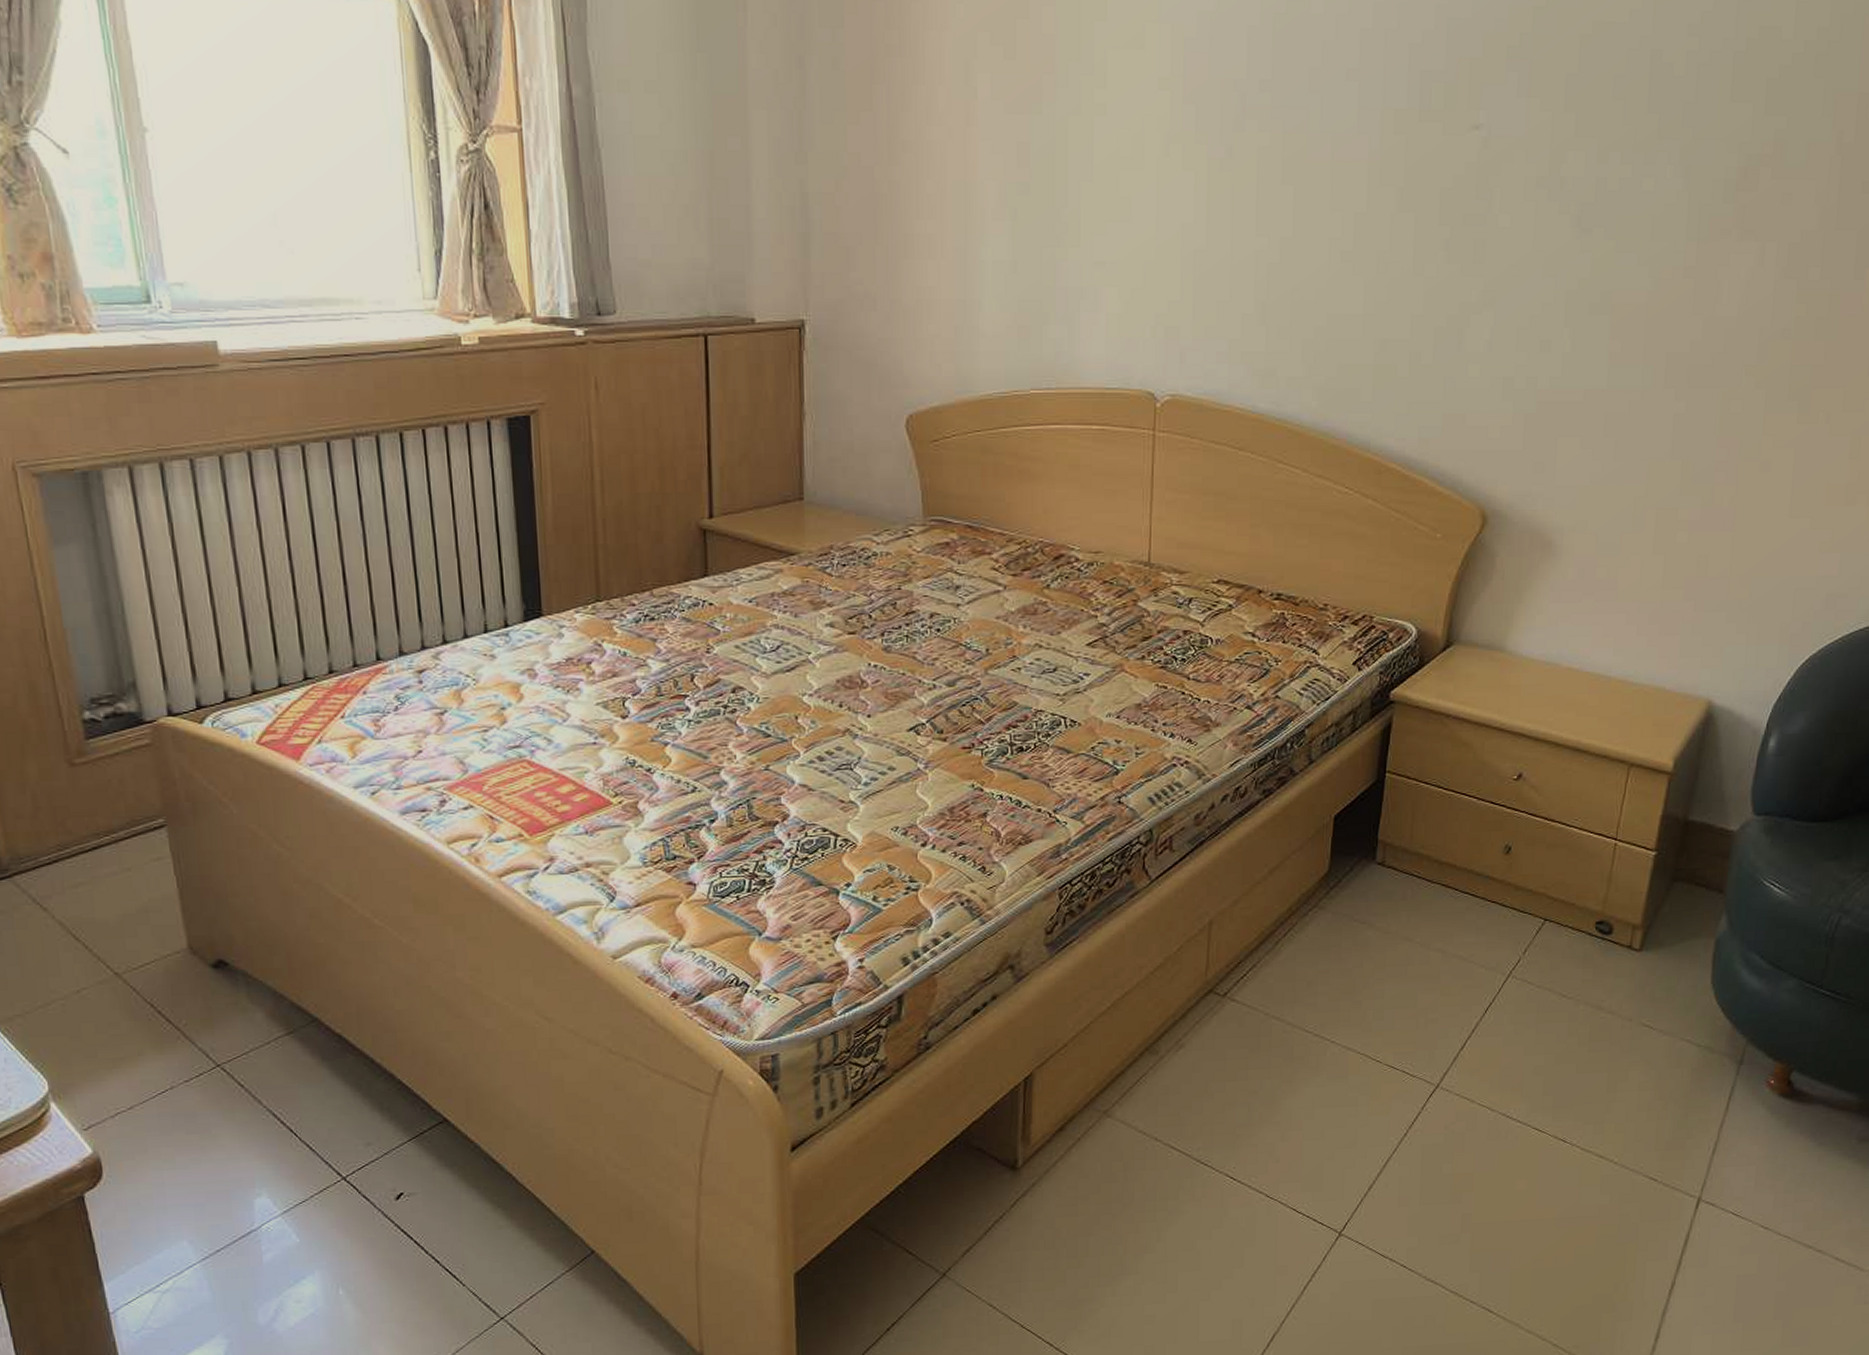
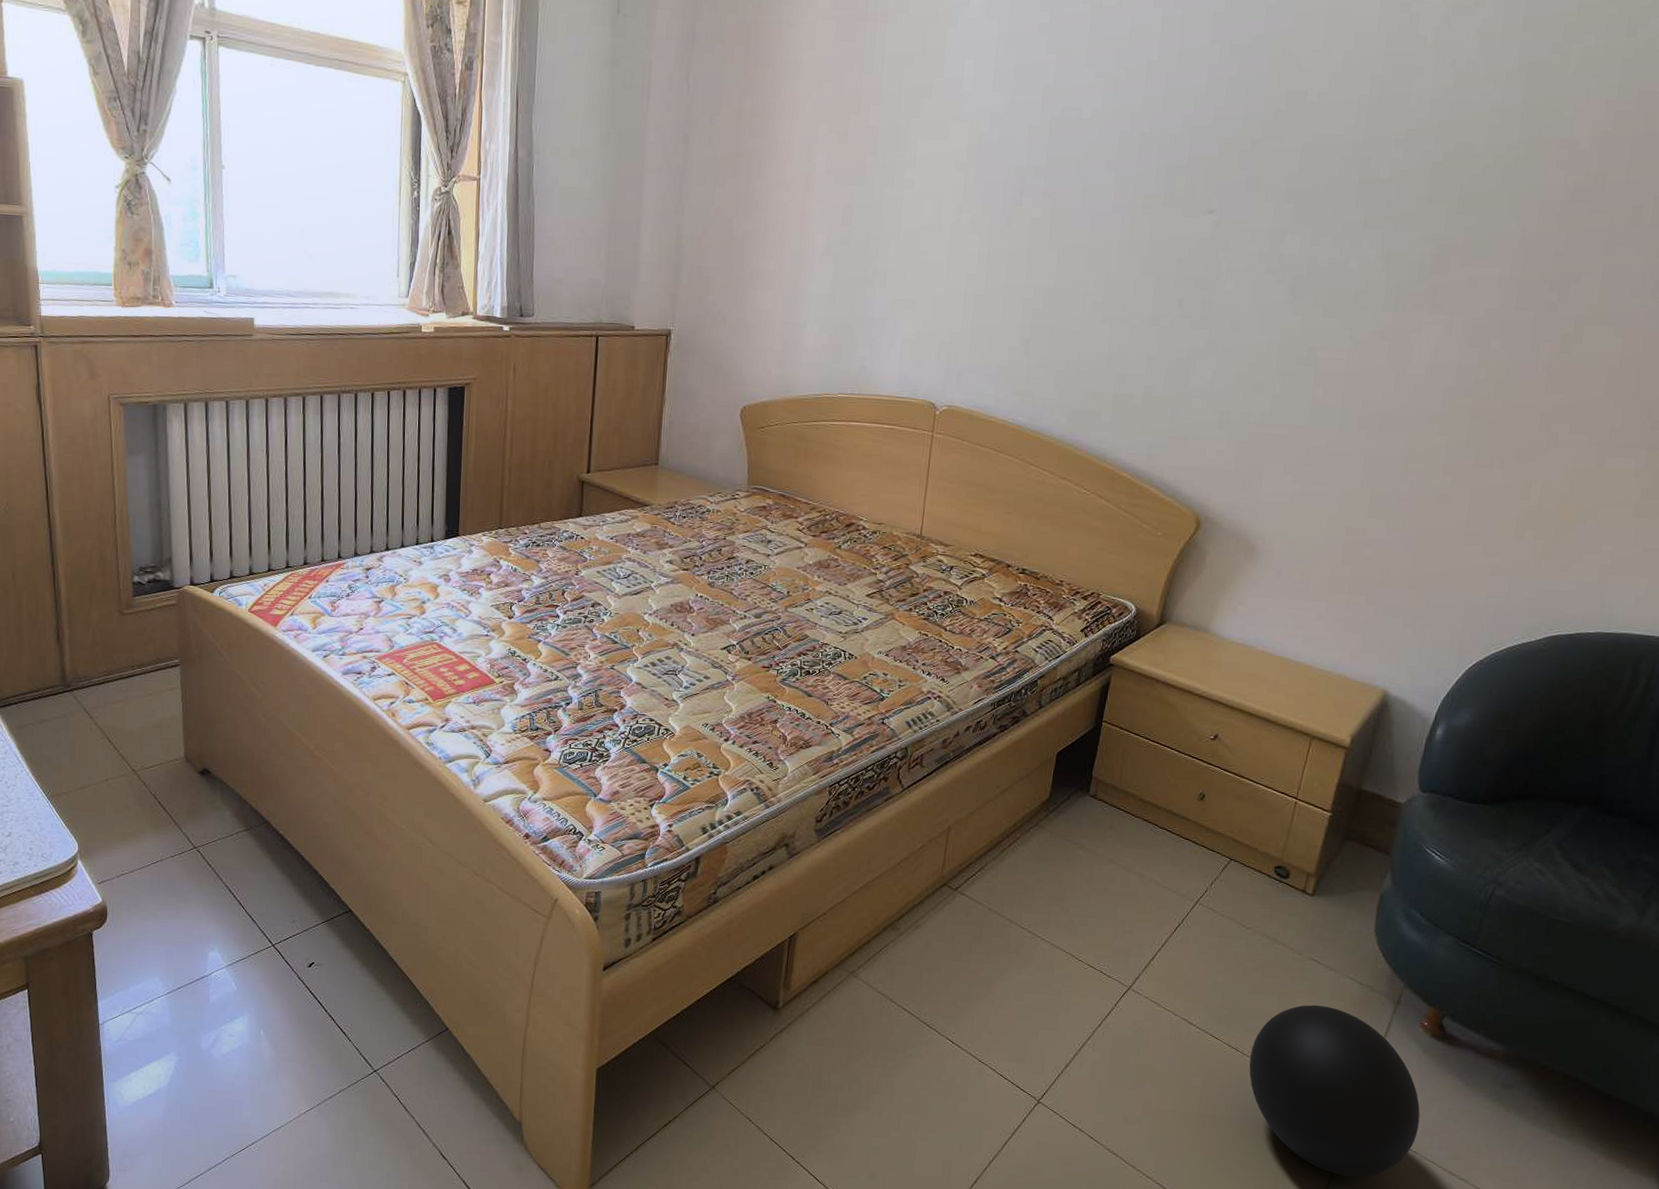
ball: none [1579,1076,1771,1267] -> present [1249,1004,1420,1177]

